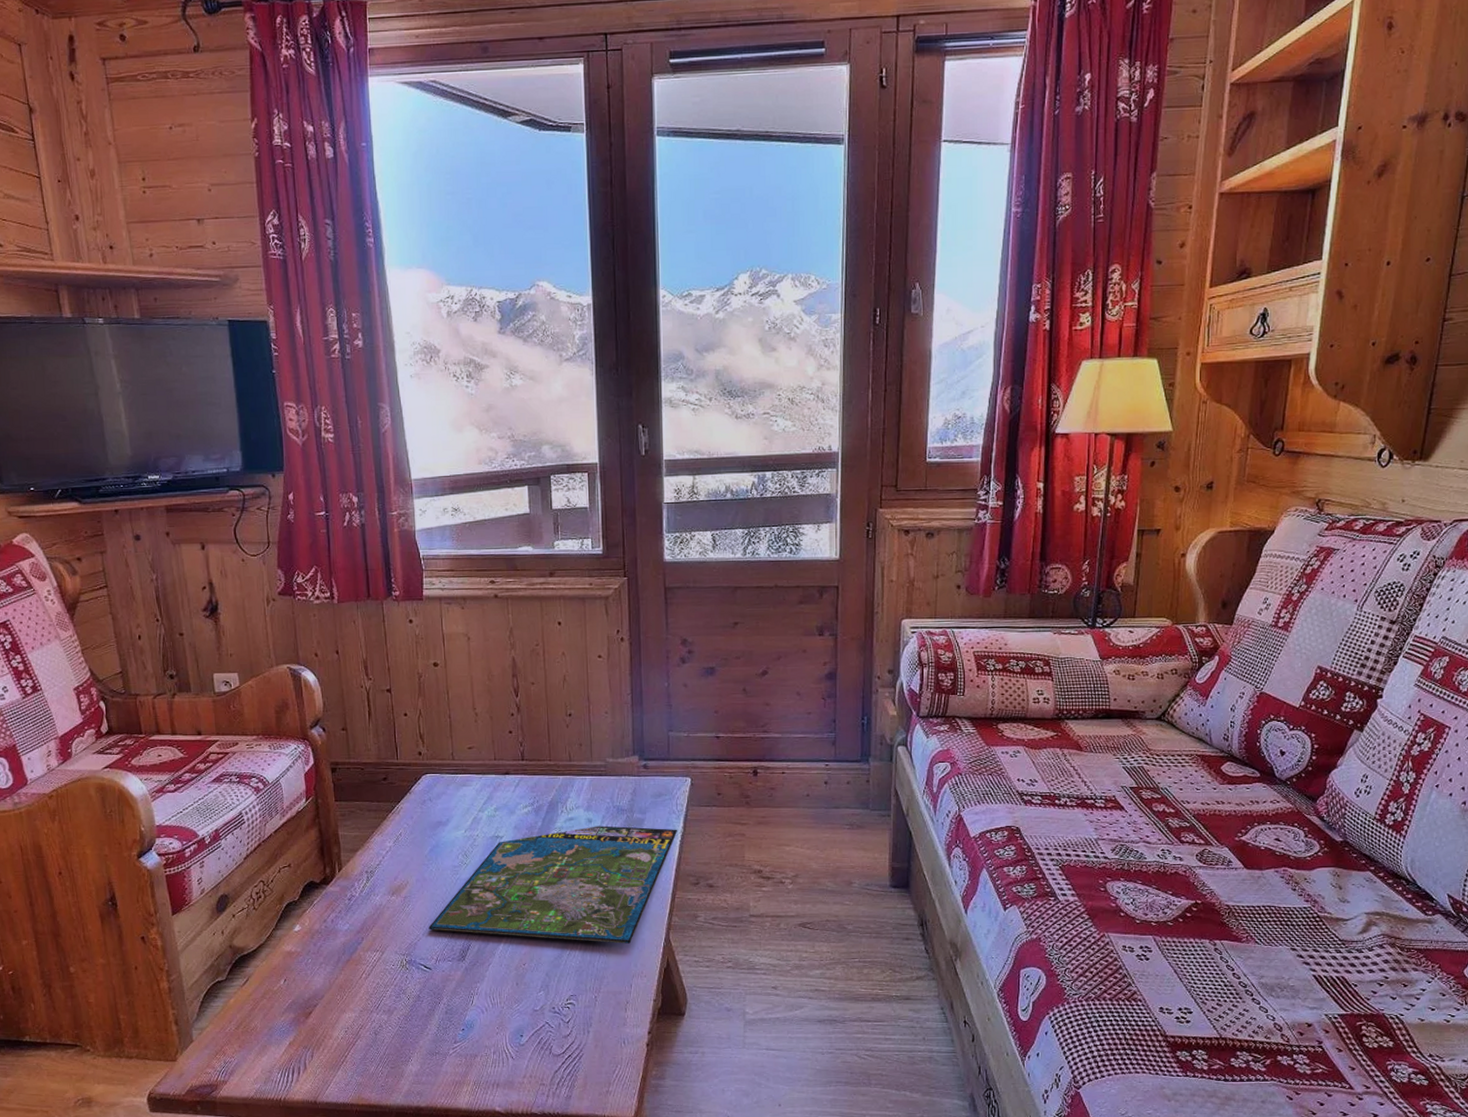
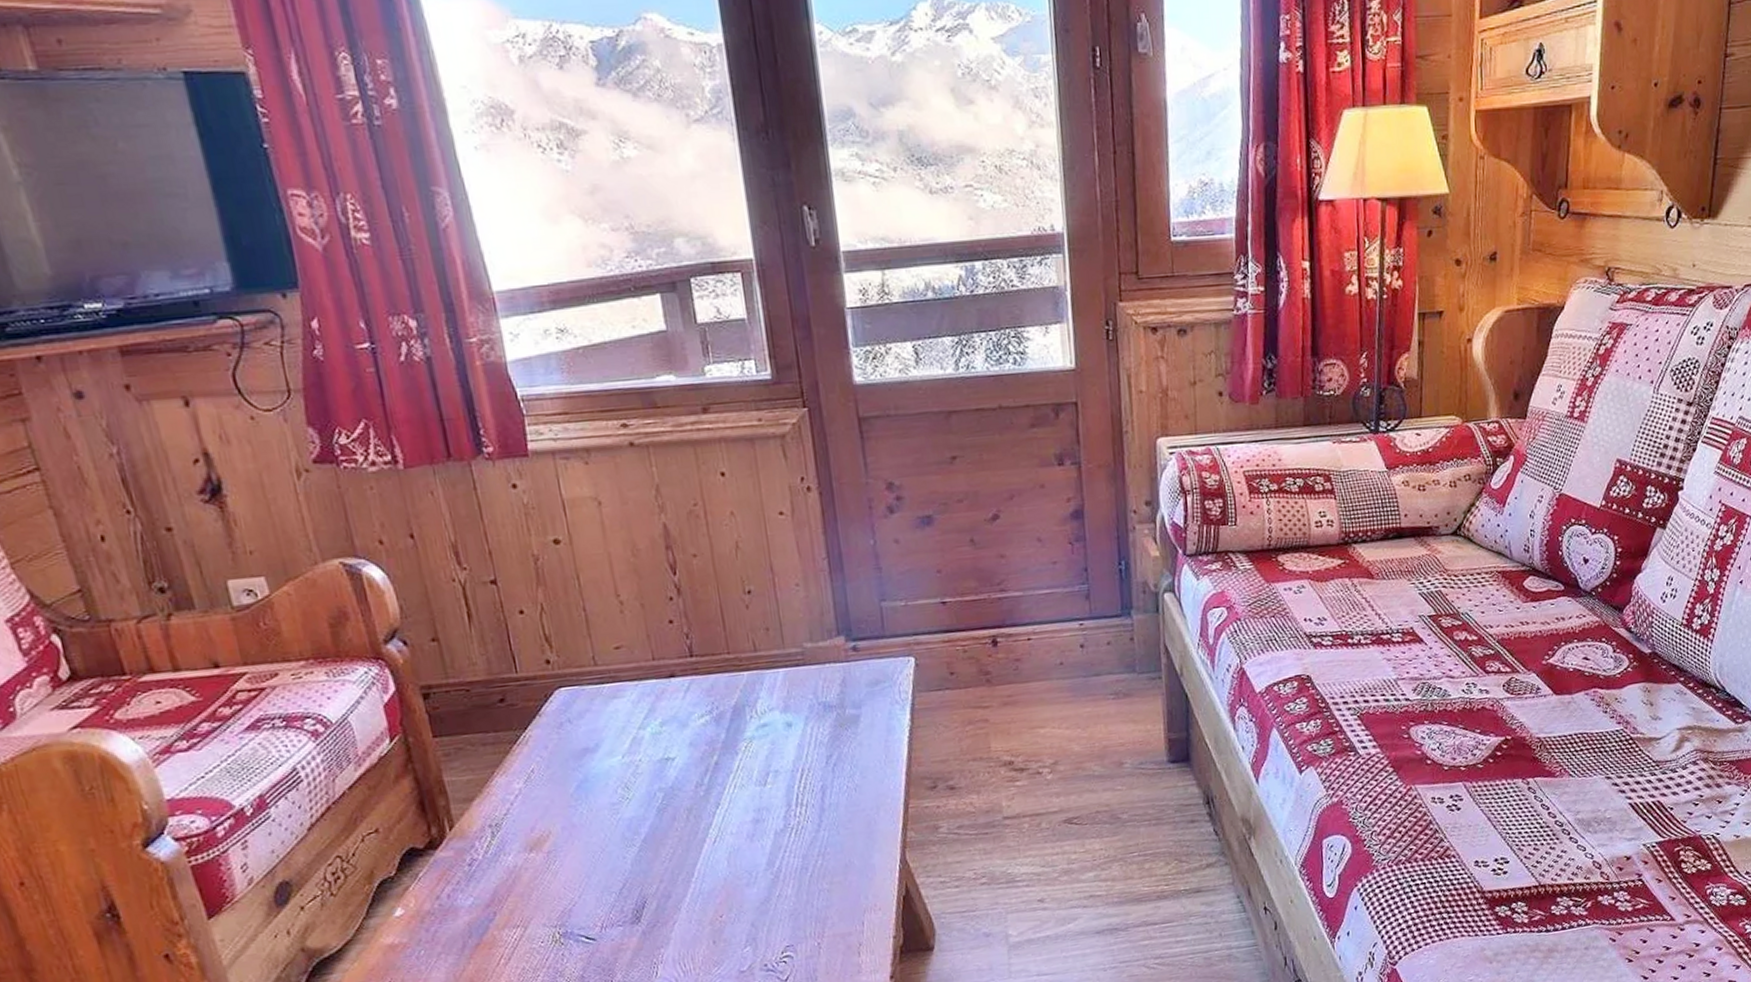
board game: present [428,825,678,944] -> none [585,723,905,890]

